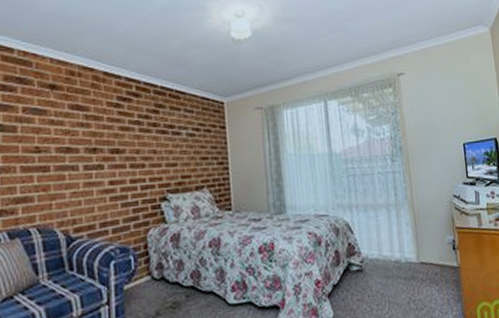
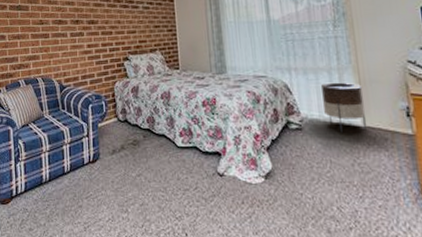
planter: none [381,218,420,271] -> present [321,82,366,133]

